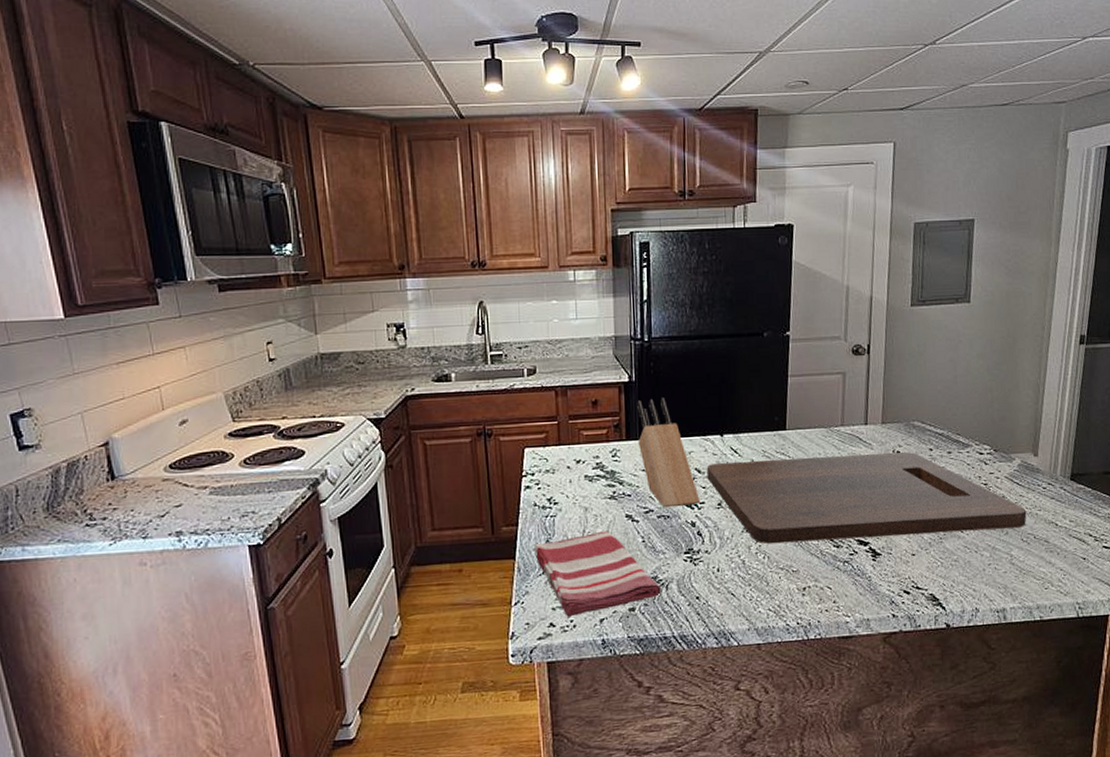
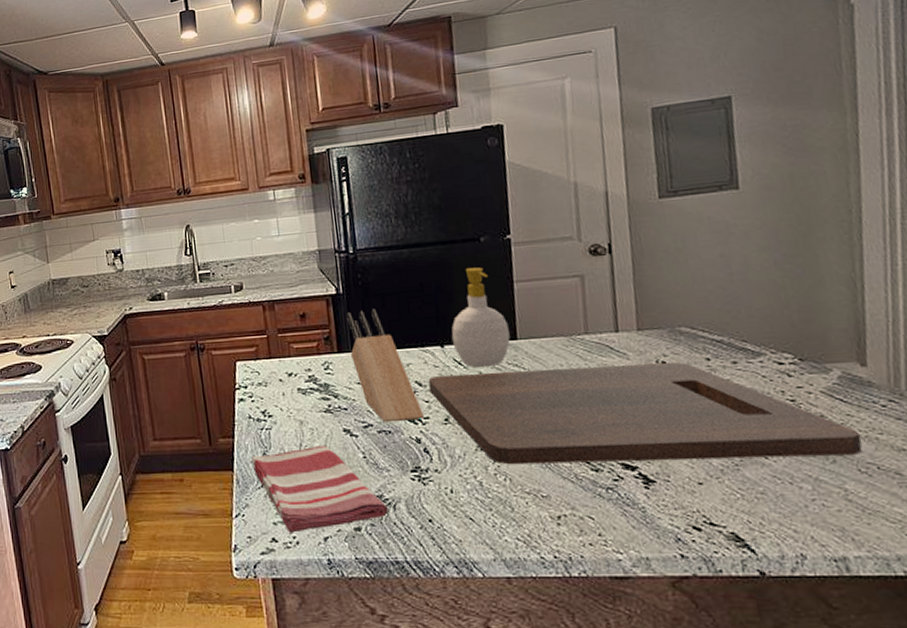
soap bottle: none [730,361,780,456] -> present [451,267,510,368]

